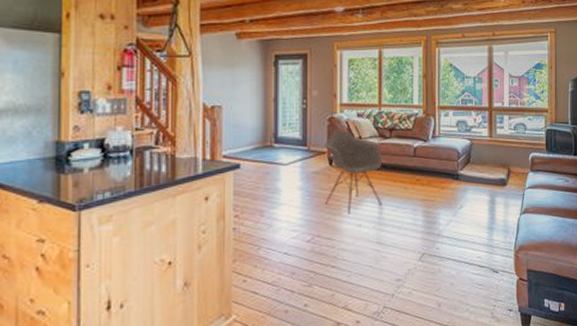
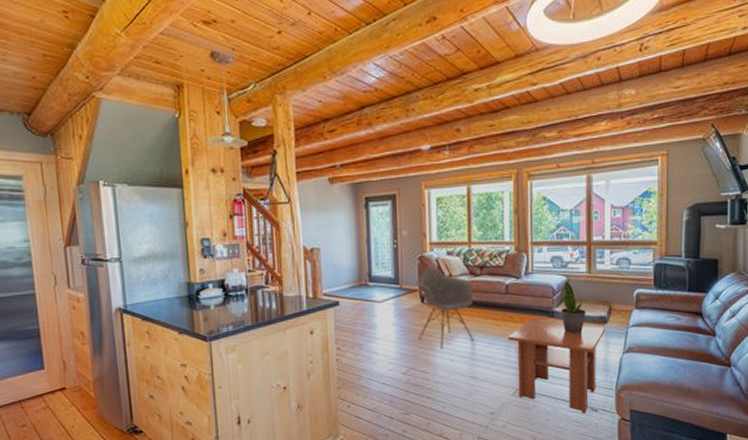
coffee table: none [415,182,505,276] -> present [508,319,605,414]
potted plant: none [465,144,489,196] -> present [561,281,587,333]

